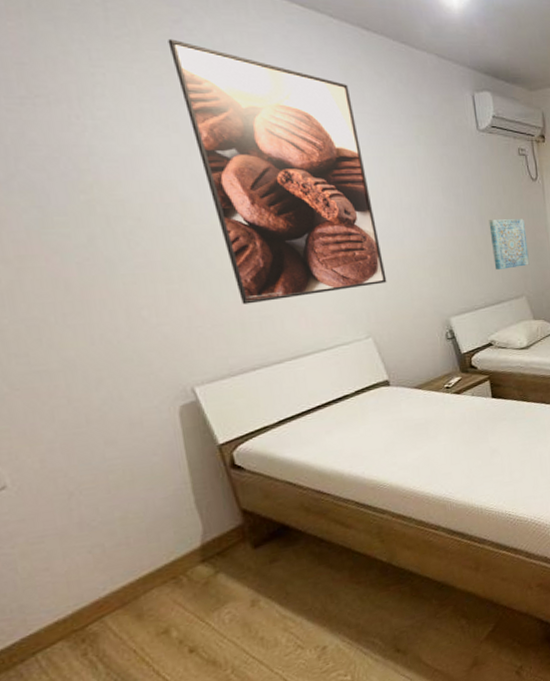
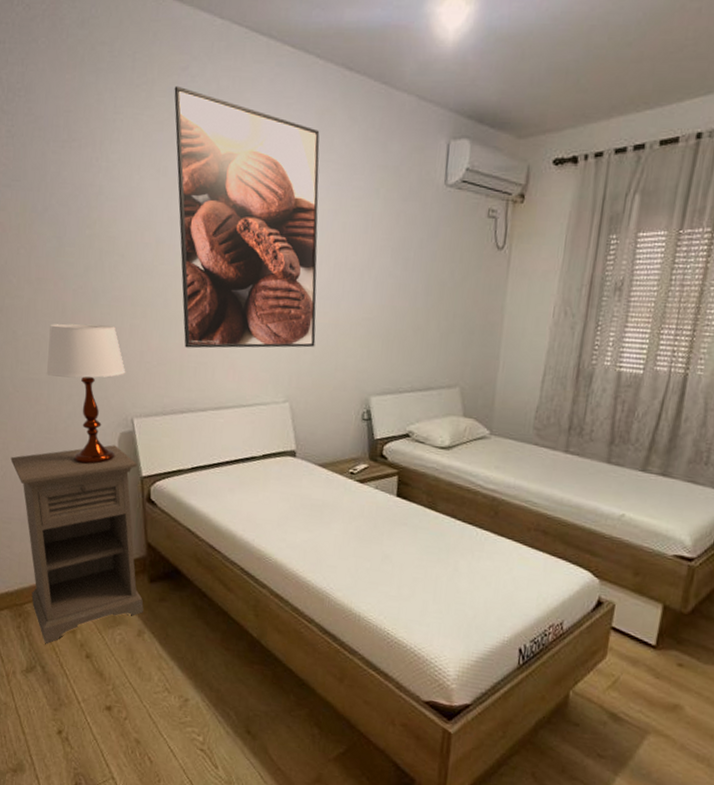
nightstand: none [24,420,253,659] -> present [10,445,144,644]
table lamp: none [50,295,179,451] -> present [46,323,126,465]
wall art: present [488,219,530,270] -> none [431,291,477,352]

